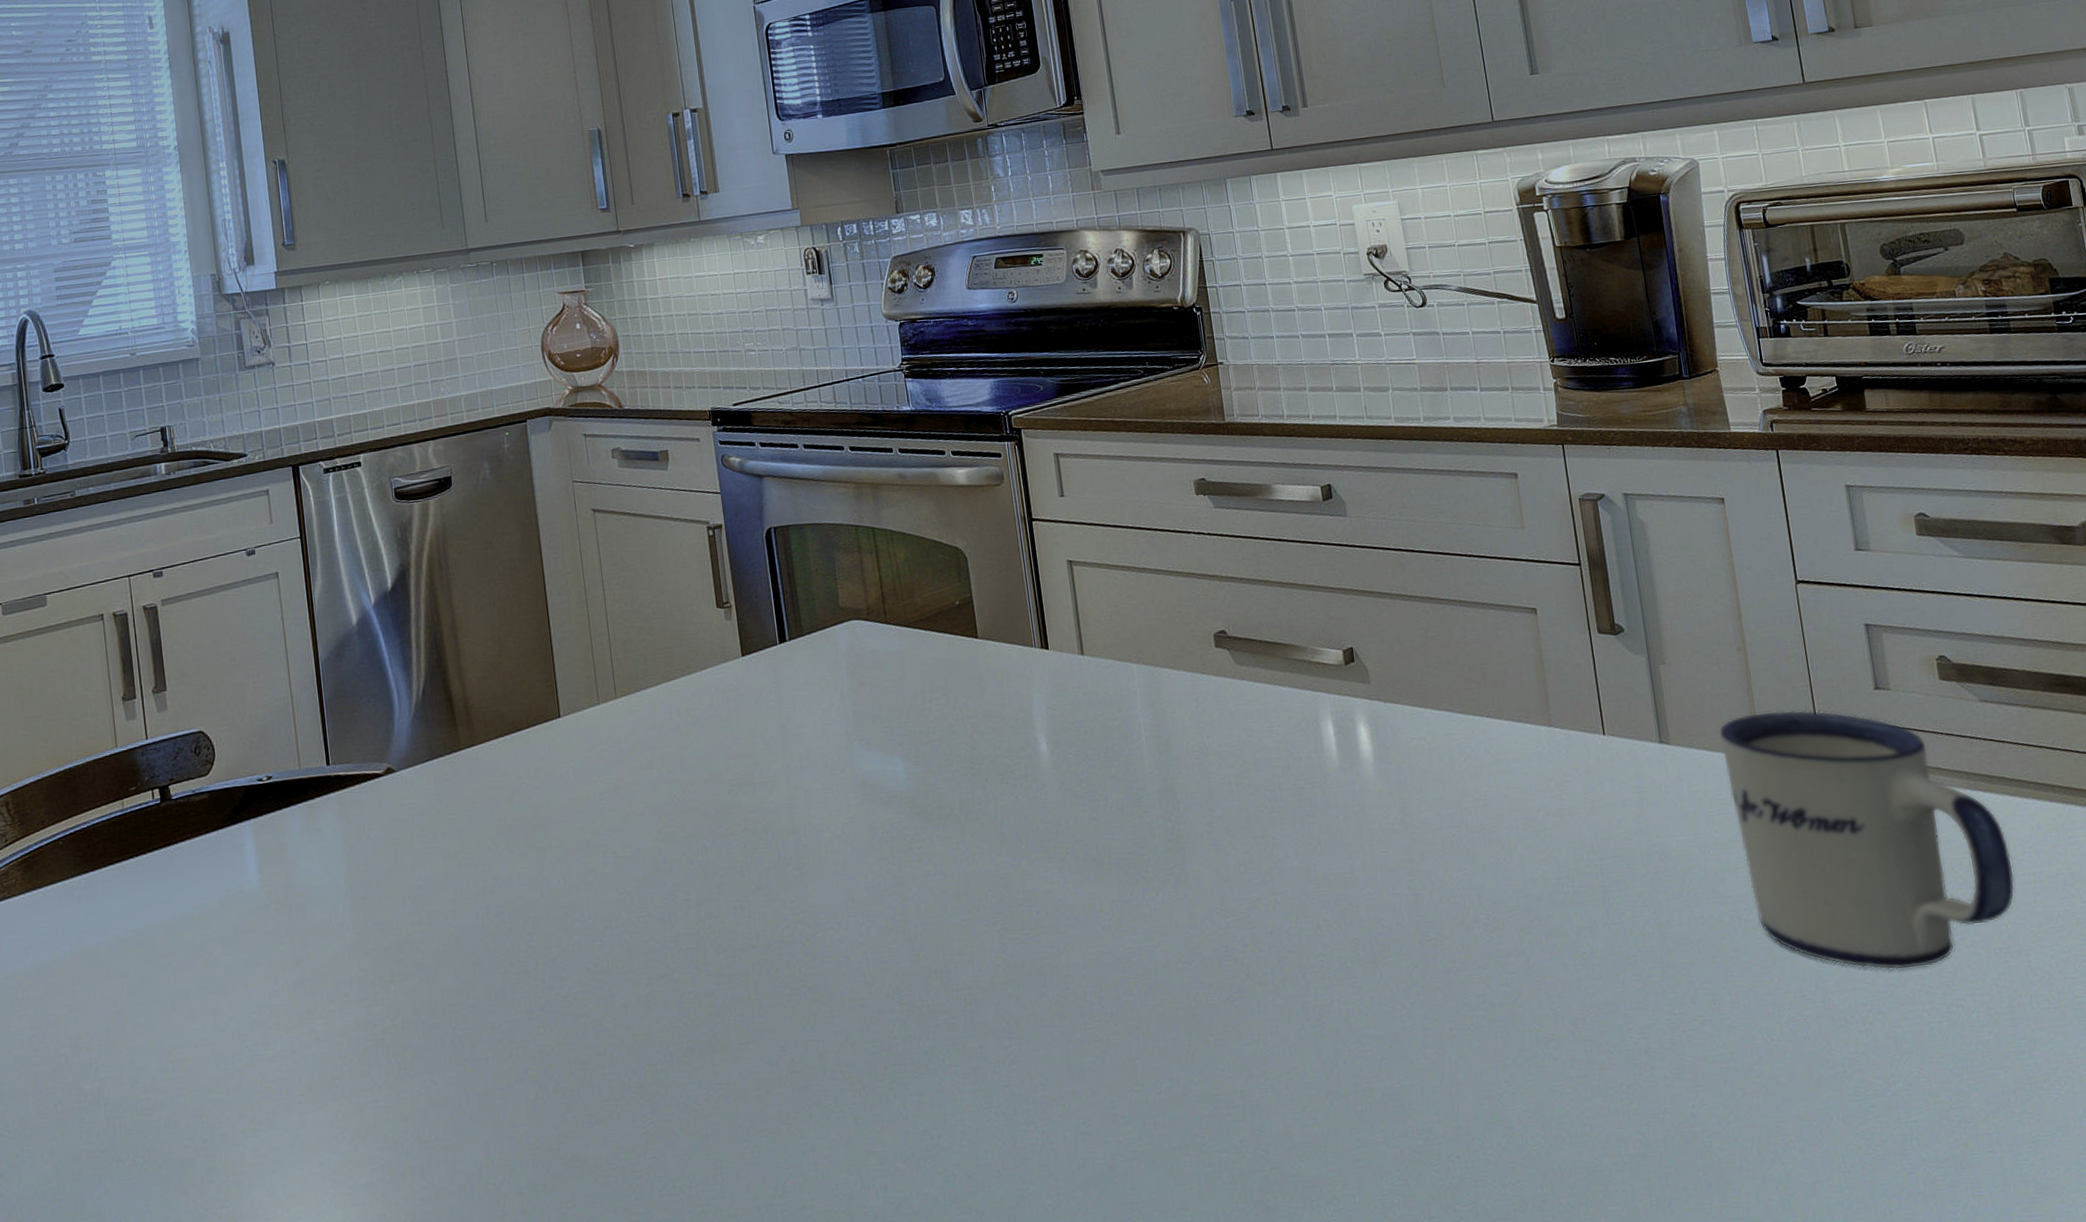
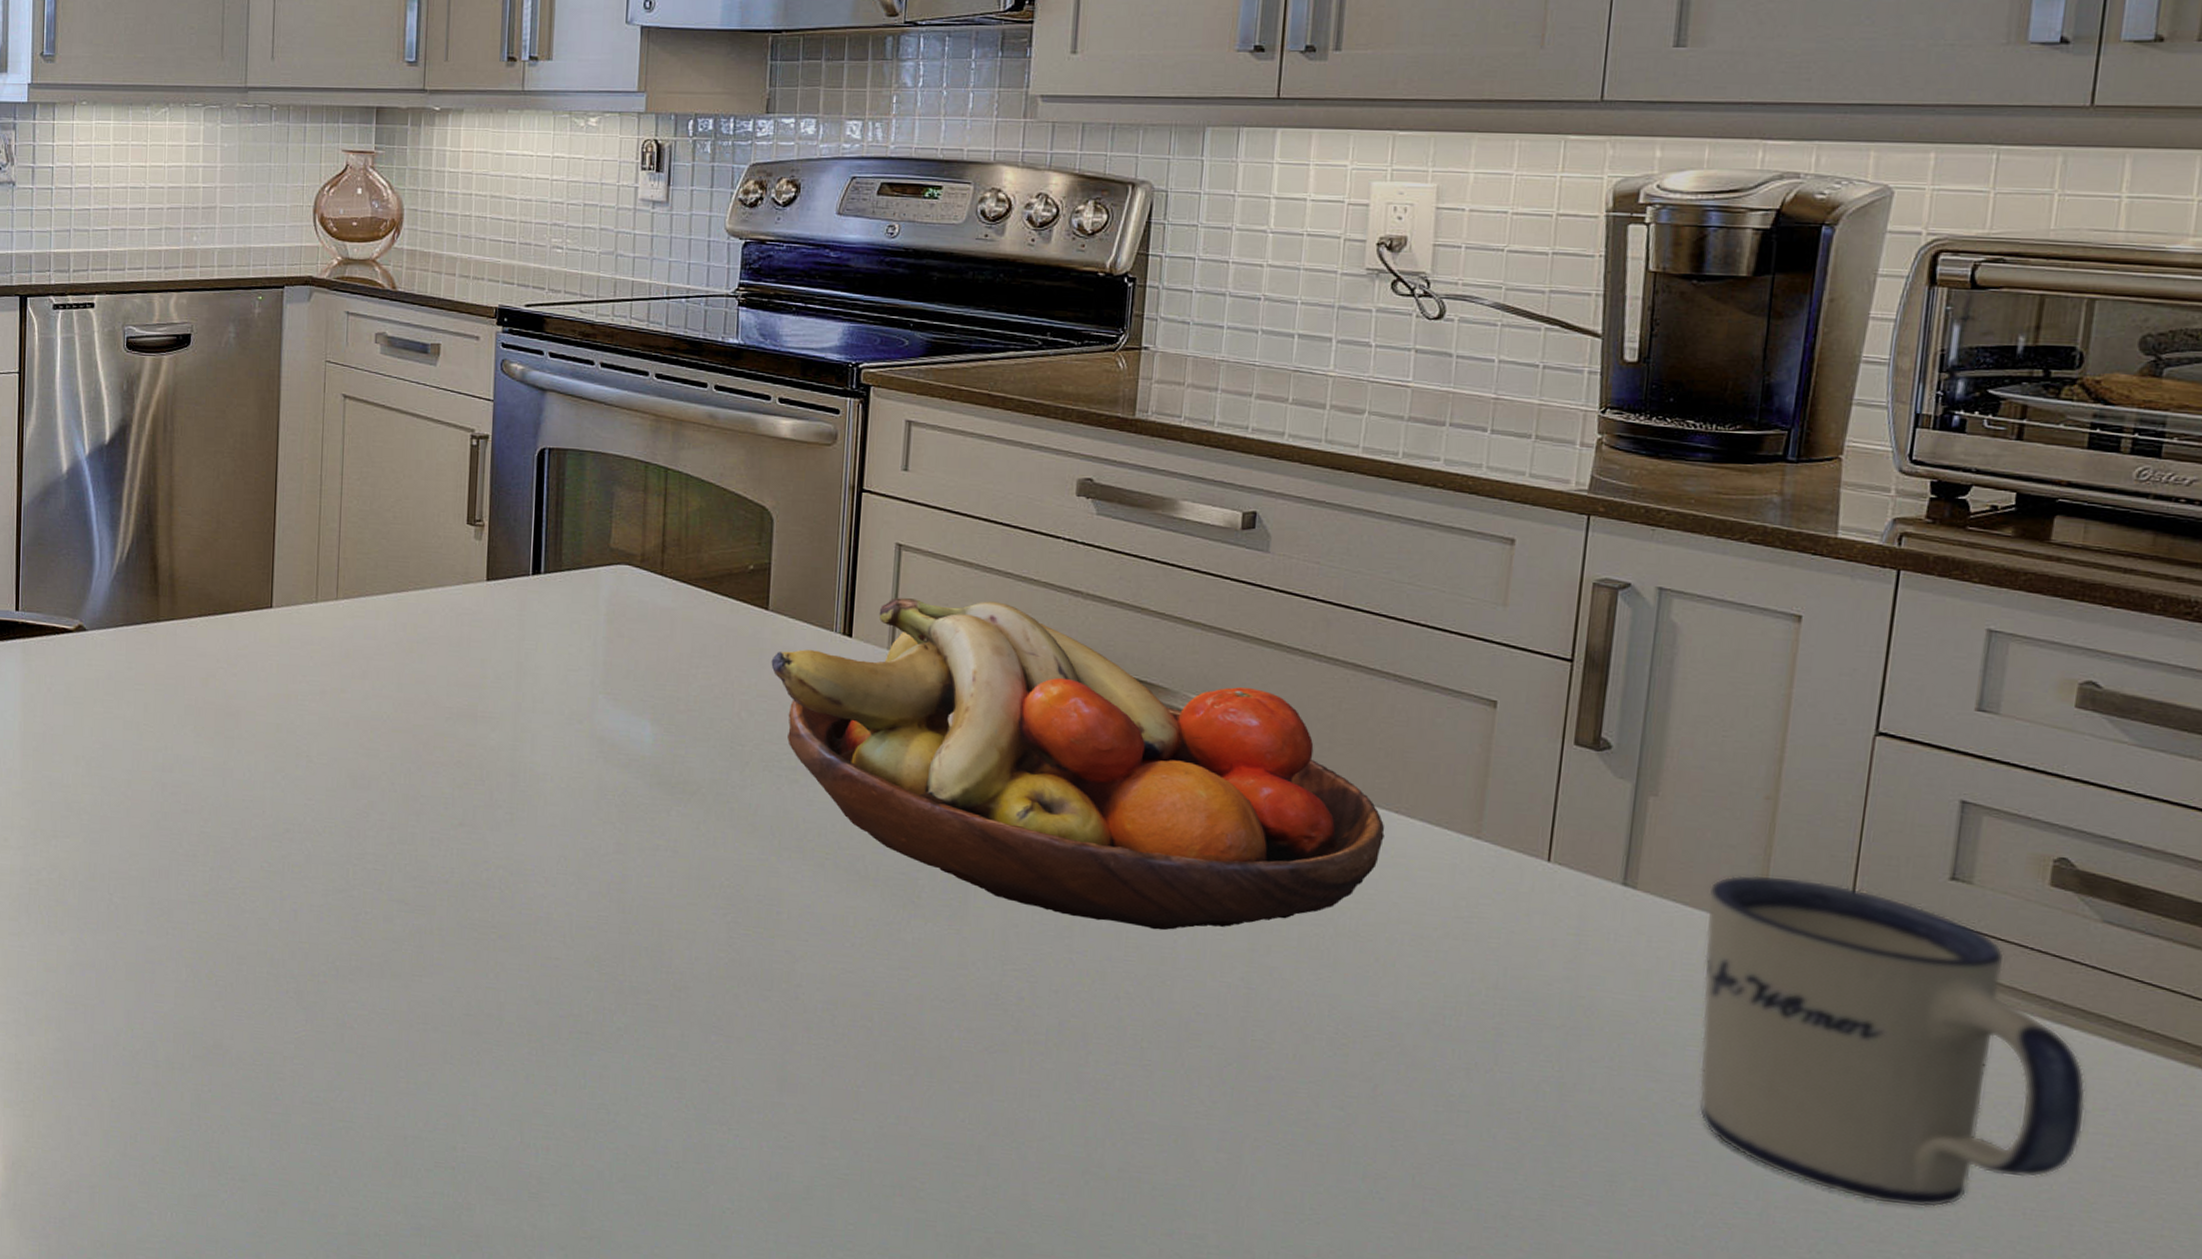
fruit bowl: none [989,596,1484,862] -> present [771,598,1385,931]

